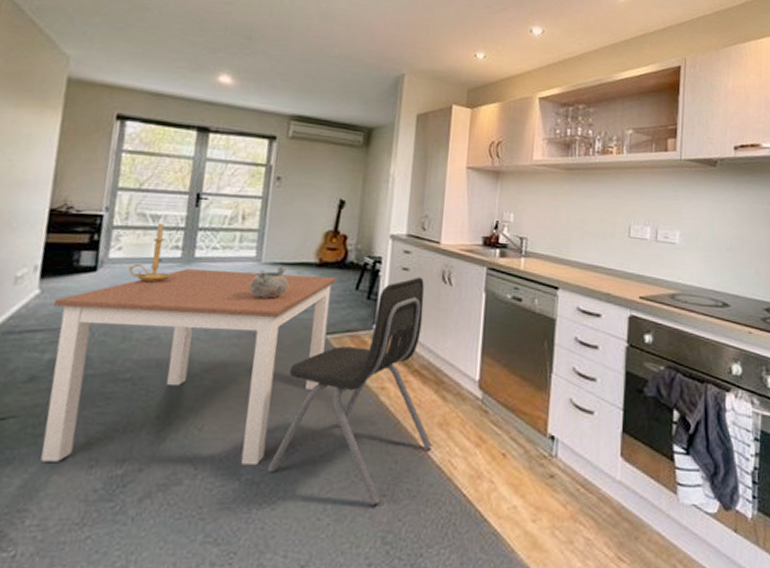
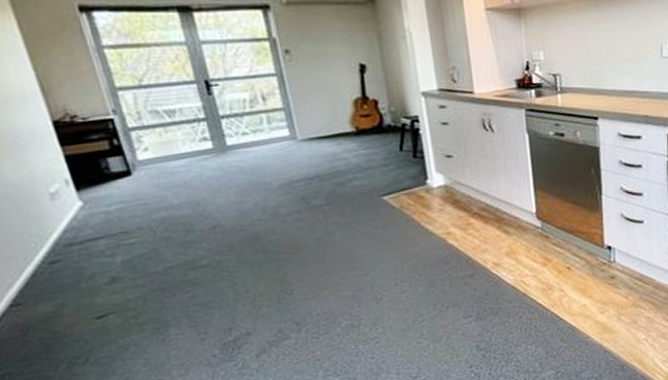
dining table: present [40,269,336,466] -> none [102,143,388,343]
candle holder: present [128,219,172,283] -> none [163,113,210,178]
decorative bowl: present [249,267,289,299] -> none [293,141,332,174]
dining chair: present [267,277,433,505] -> none [357,129,505,325]

